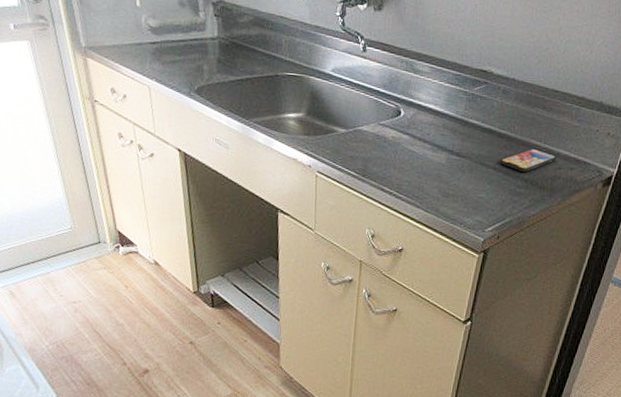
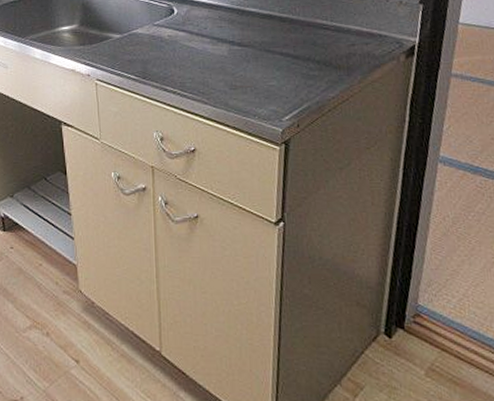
smartphone: present [500,149,557,173] -> none [286,28,348,54]

